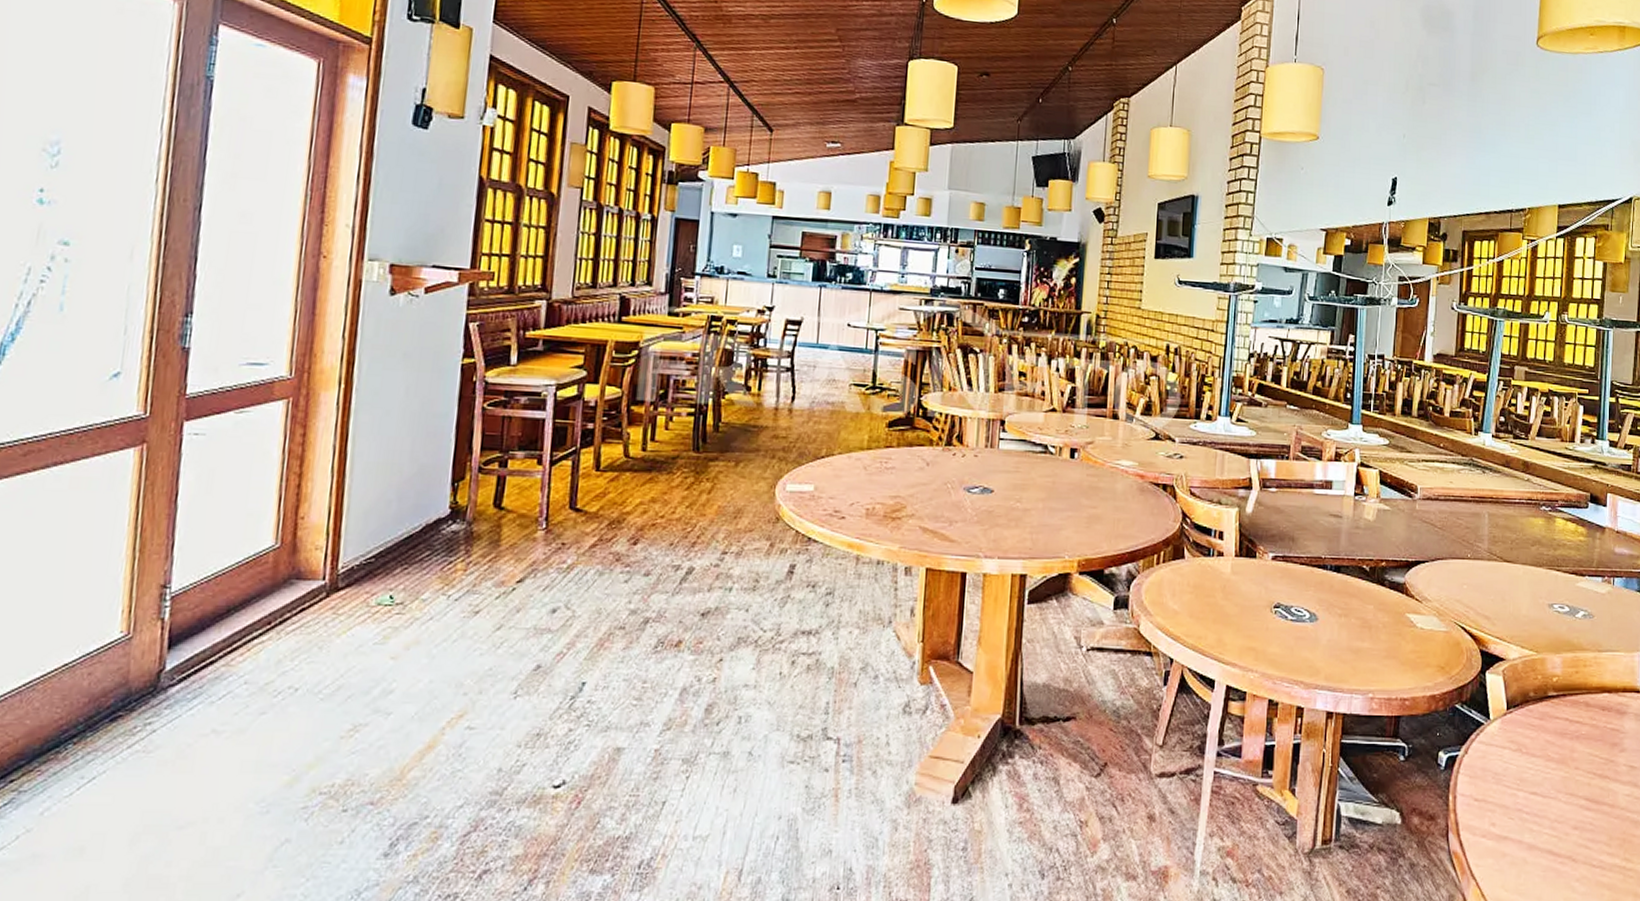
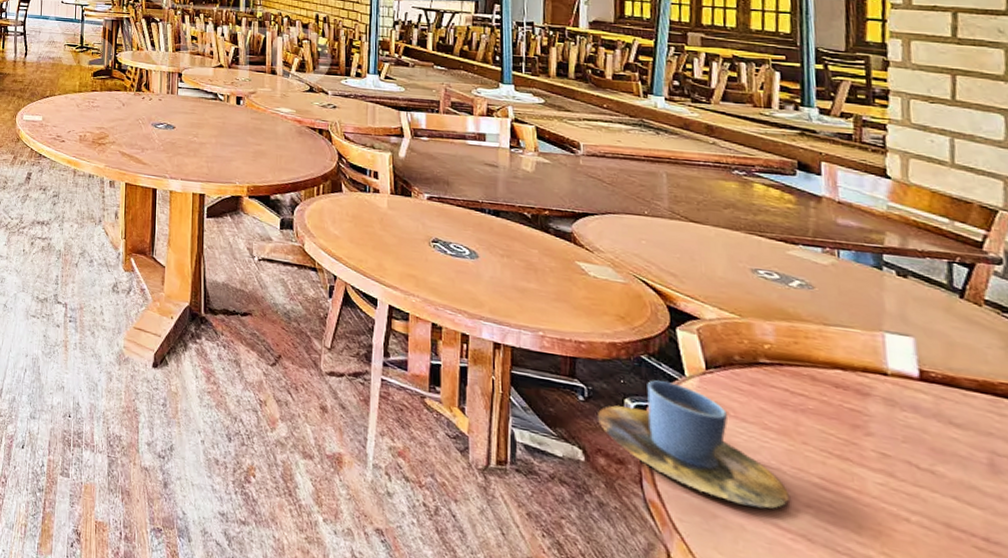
cup: none [1414,727,1562,839] -> present [596,380,789,509]

